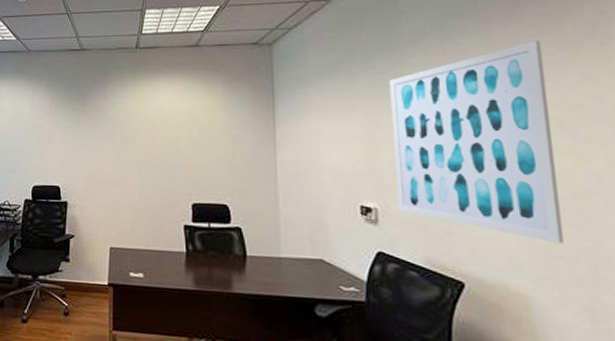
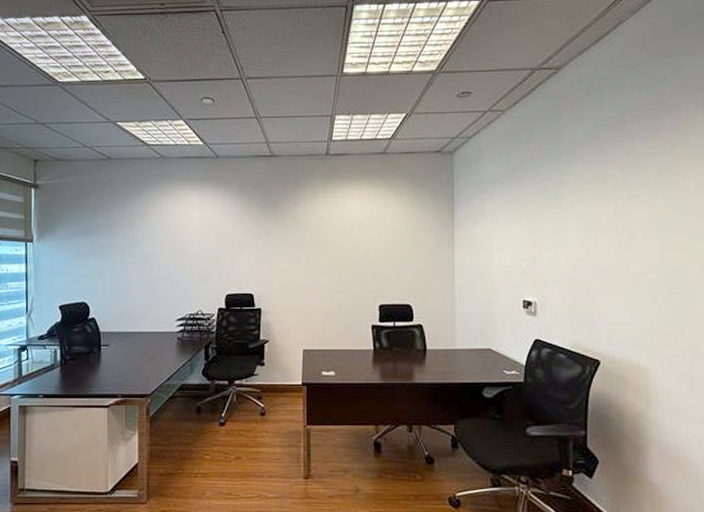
wall art: present [389,41,564,244] -> none [551,152,675,324]

